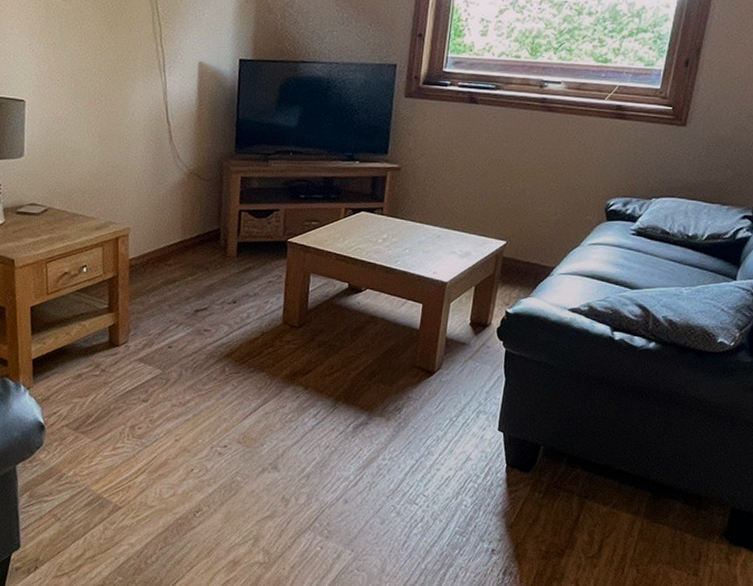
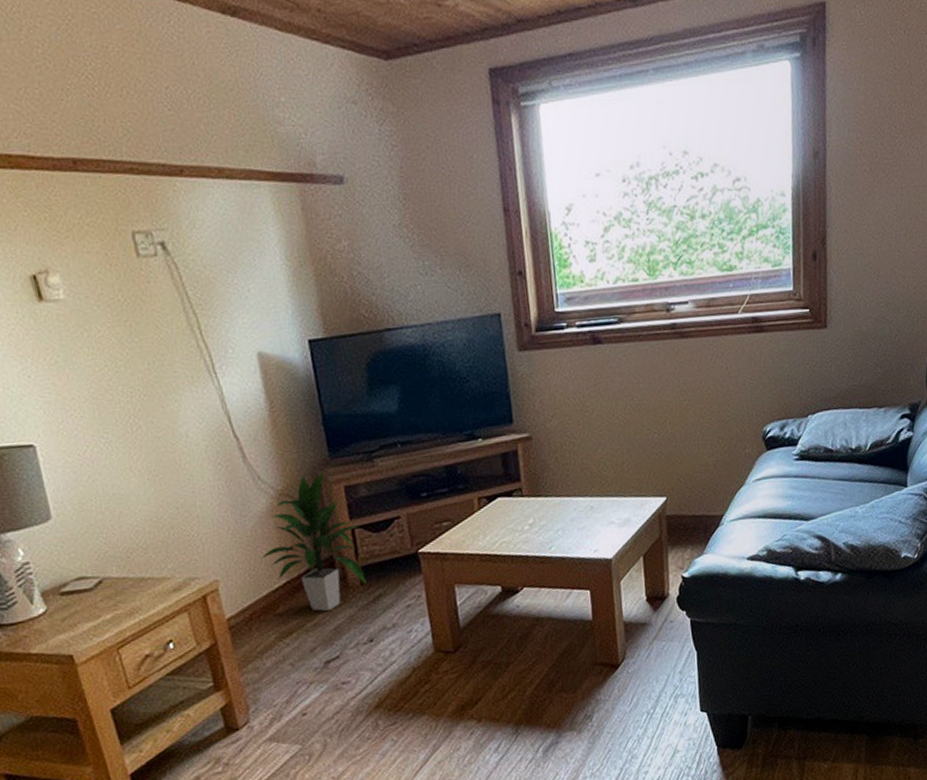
indoor plant: none [165,161,245,272] -> present [260,471,367,612]

